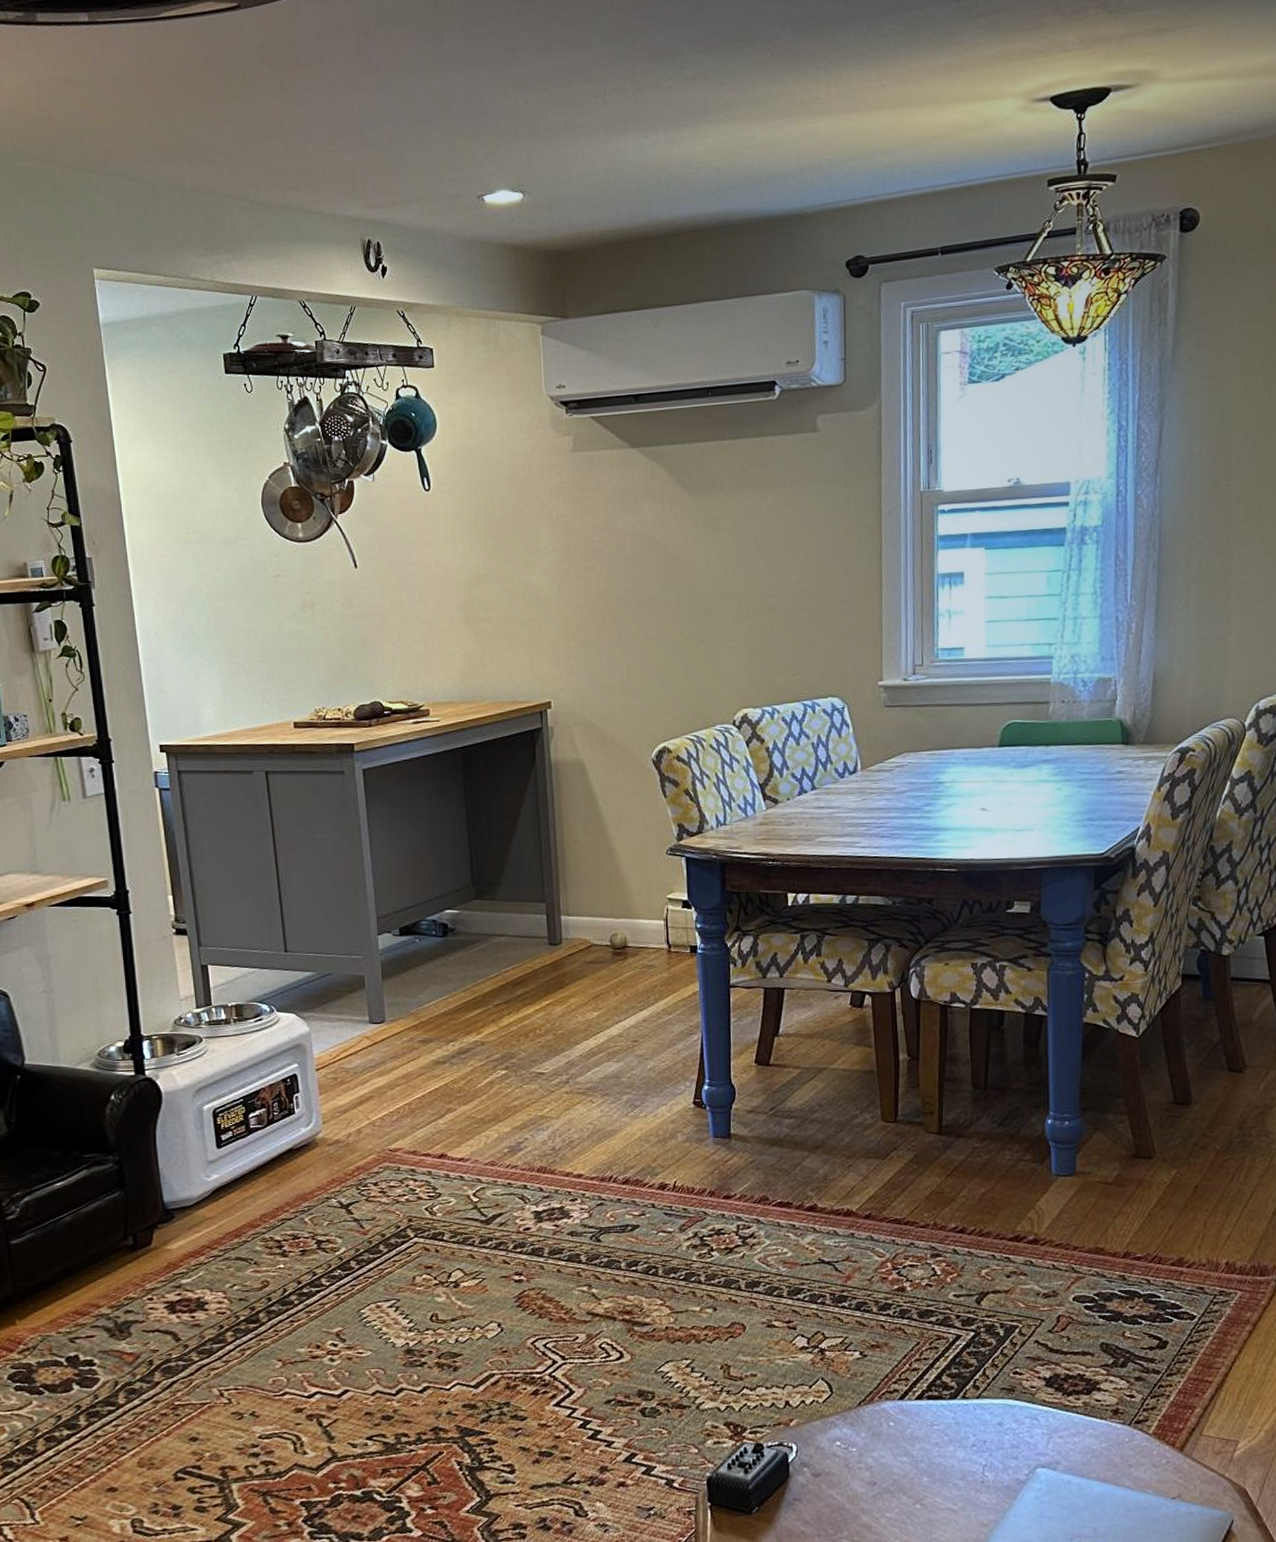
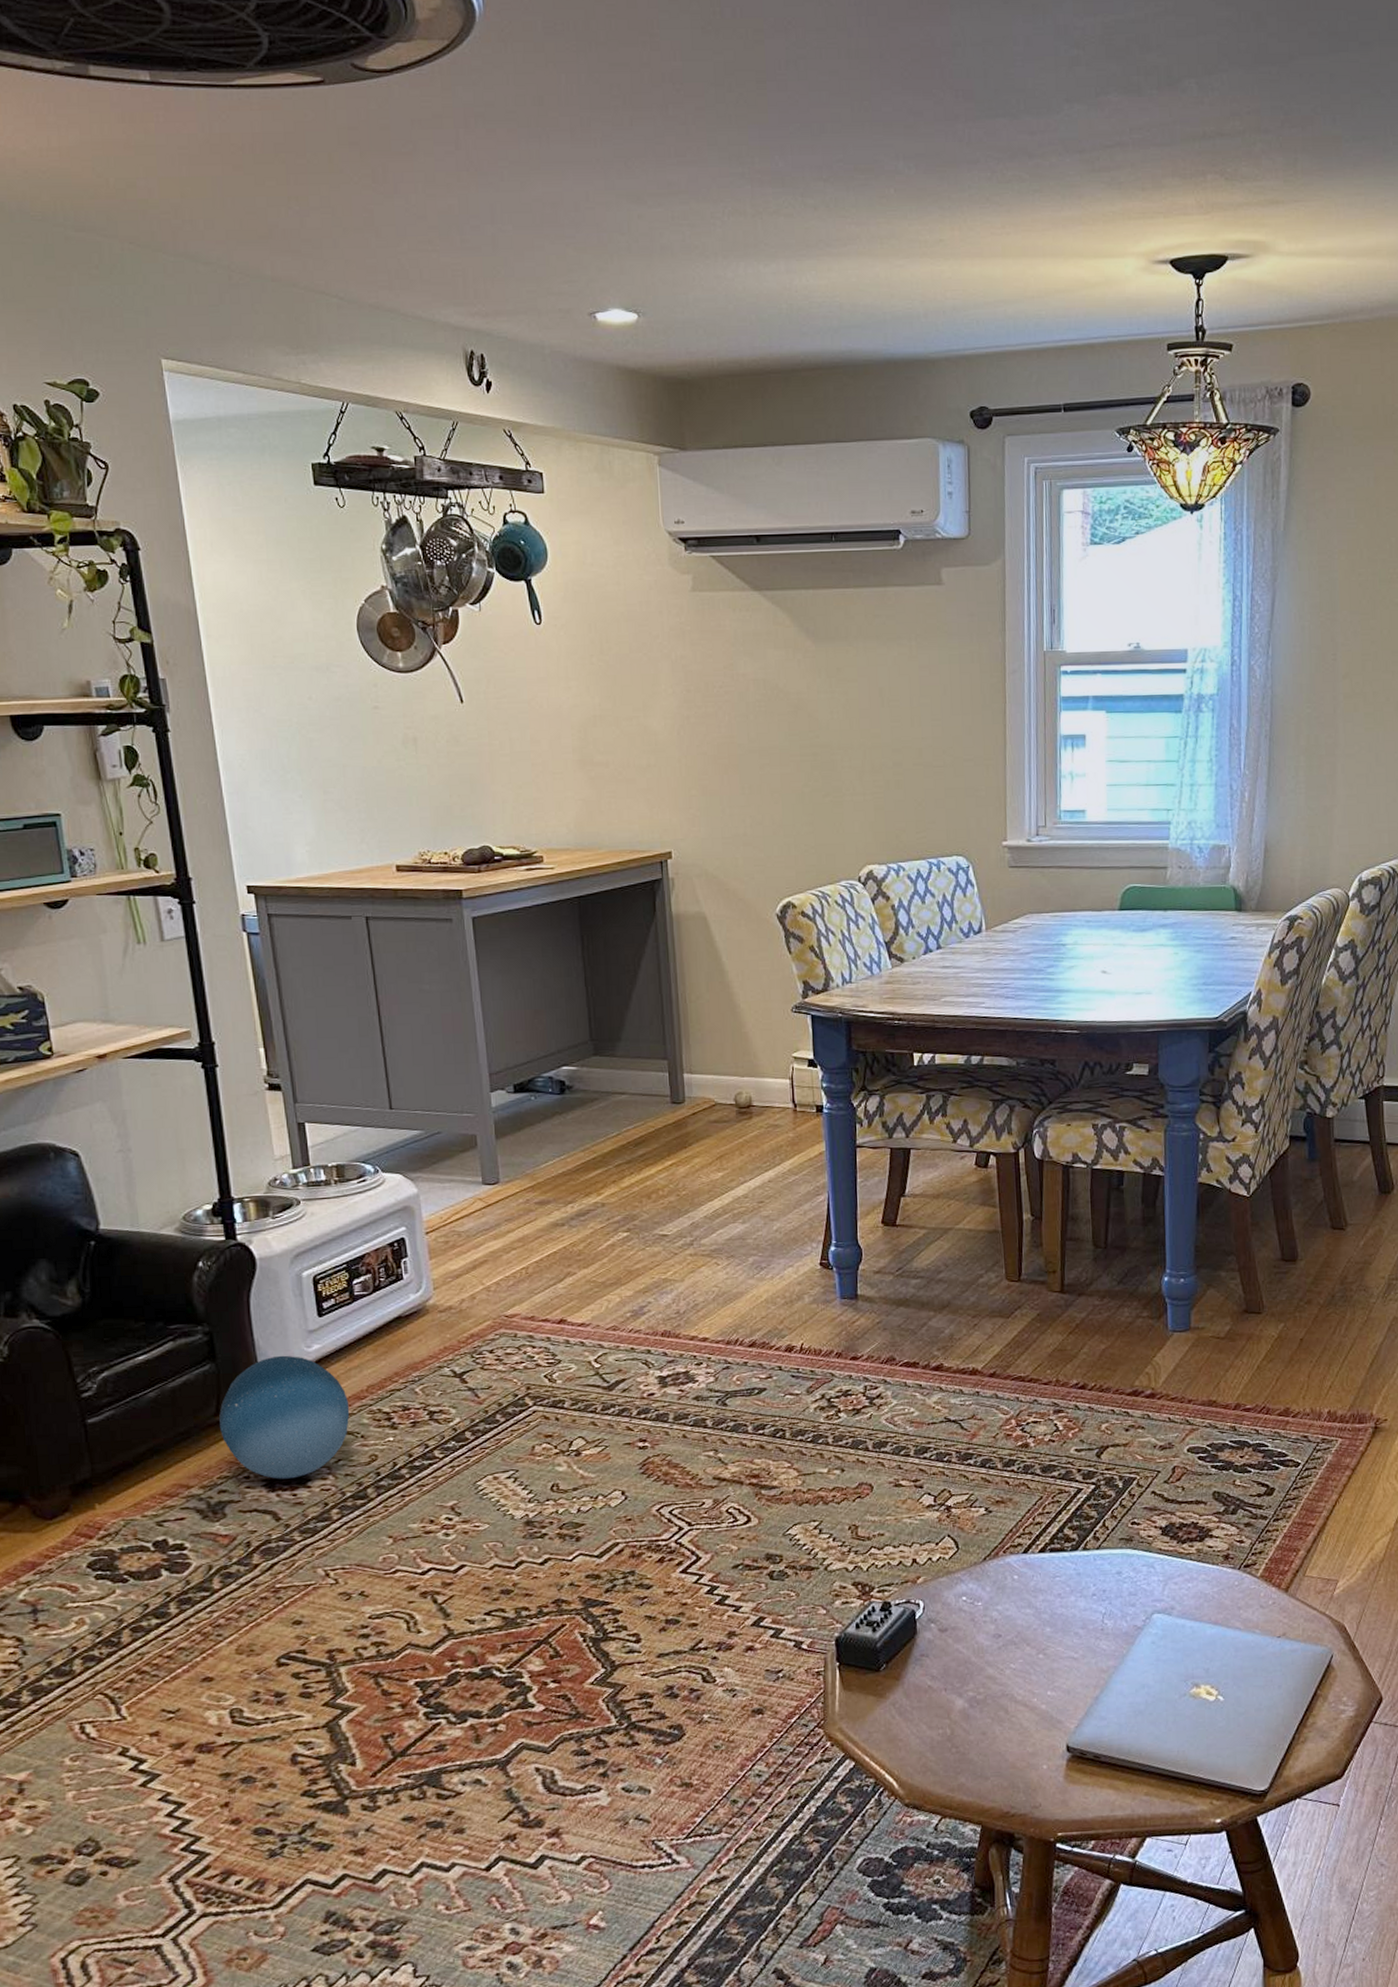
ball: none [127,1184,244,1302] -> present [219,1355,350,1479]

